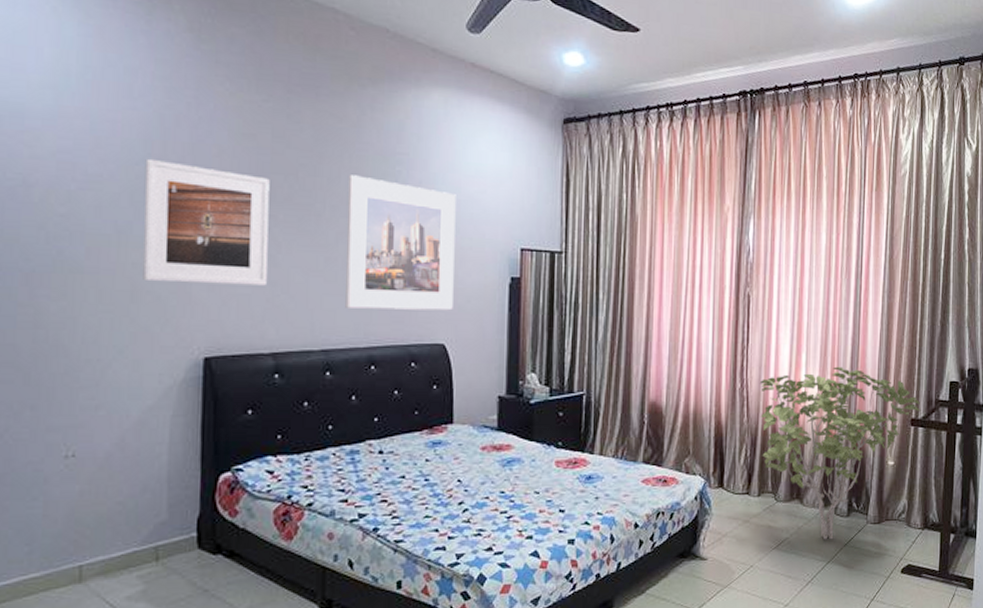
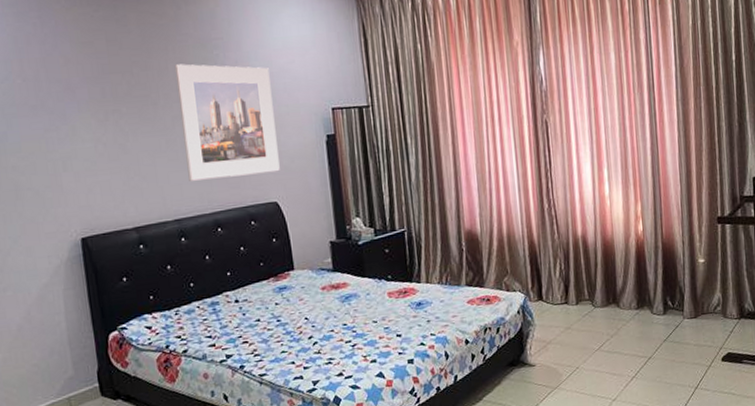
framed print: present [143,158,270,286] -> none [8,76,123,180]
shrub: present [759,366,921,540] -> none [566,176,727,338]

